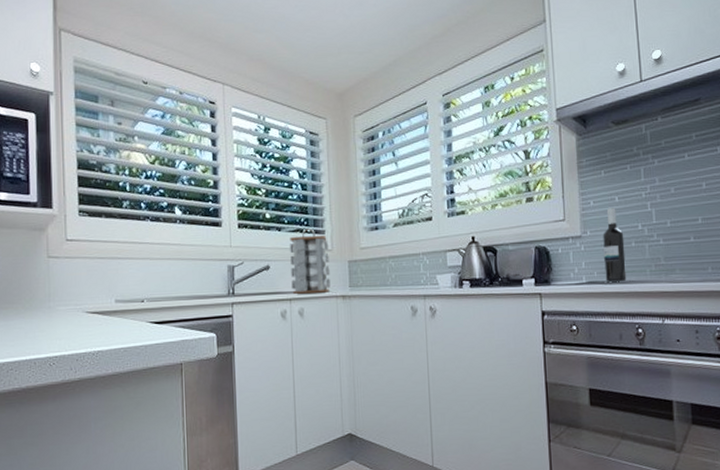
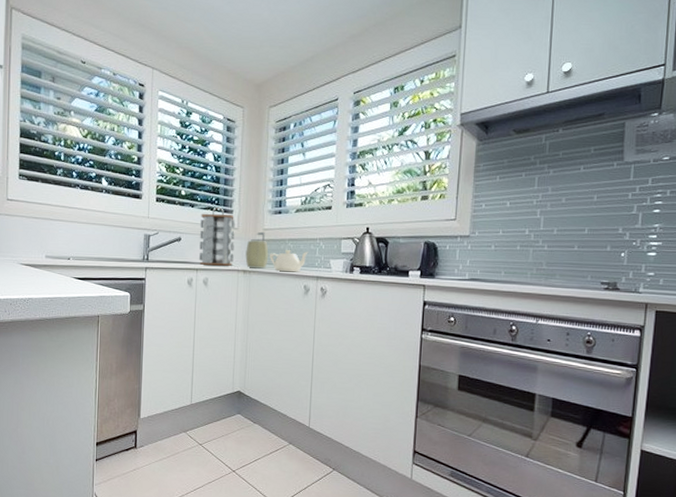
soap dispenser: none [343,251,369,293] -> present [245,231,269,269]
teapot: none [369,268,412,294] -> present [269,250,309,273]
wine bottle: present [603,208,627,283] -> none [487,212,511,282]

